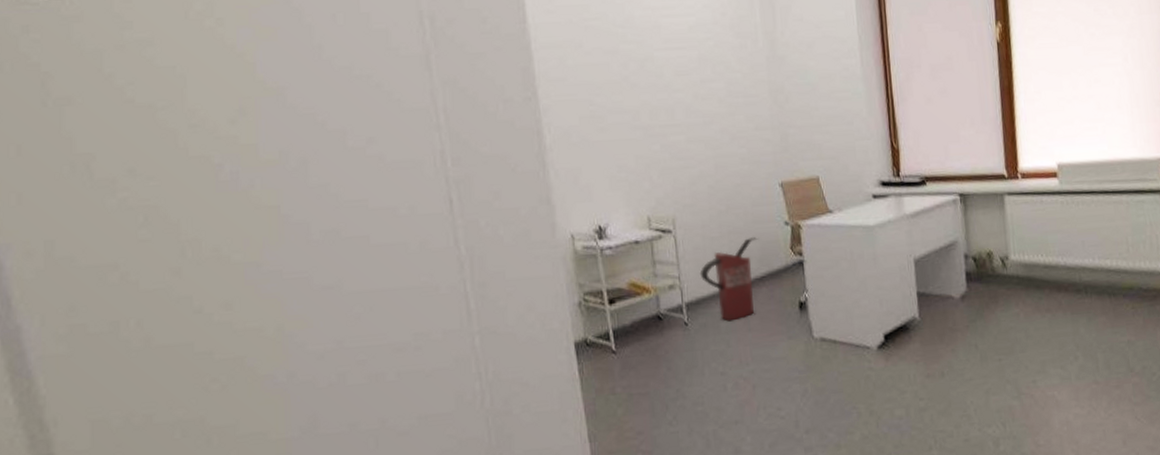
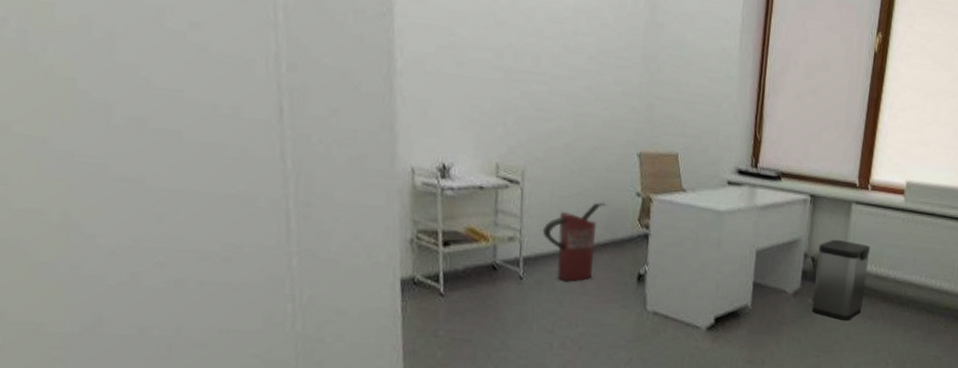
pedal bin: none [977,234,1037,318] -> present [807,239,871,320]

